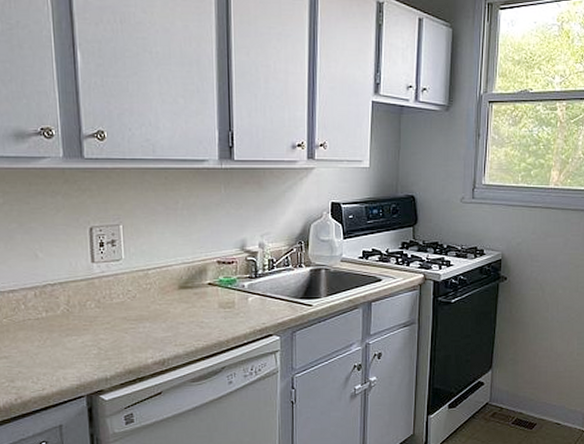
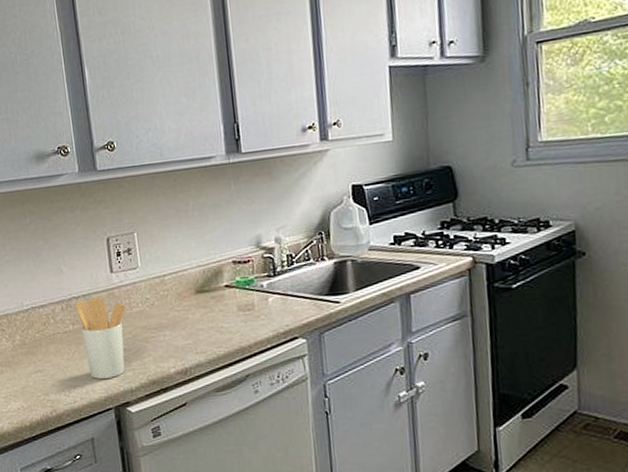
utensil holder: none [50,286,106,367] -> present [75,297,127,379]

